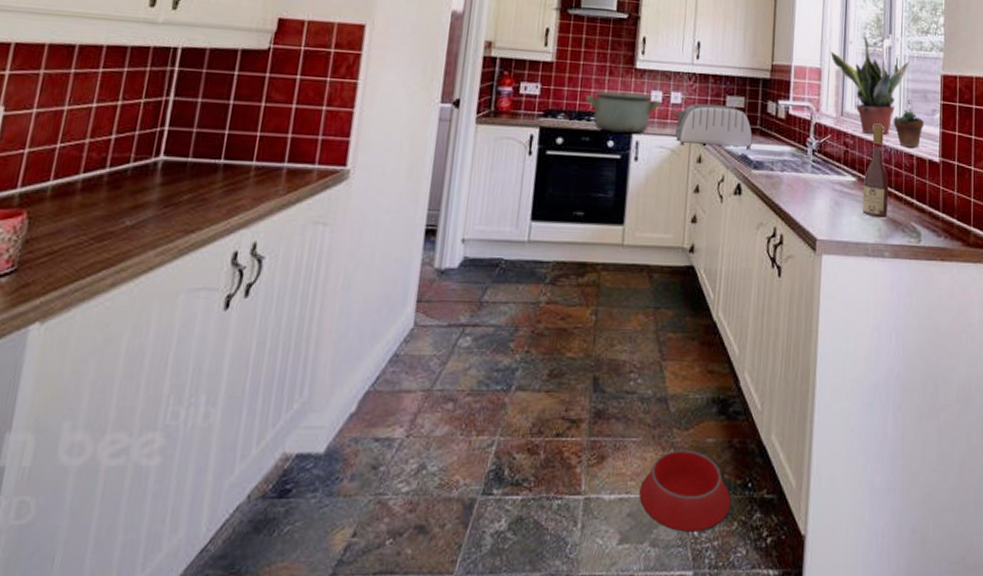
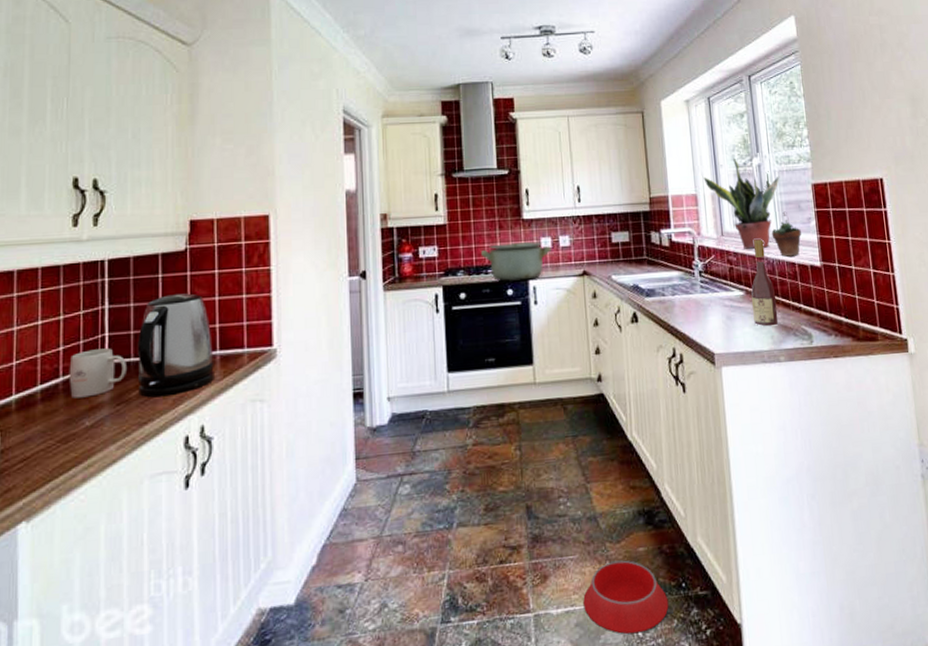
mug: none [114,142,184,194] -> present [69,348,128,399]
kettle: none [190,95,282,205] -> present [137,293,214,398]
toaster: present [674,103,753,150] -> none [564,241,642,284]

